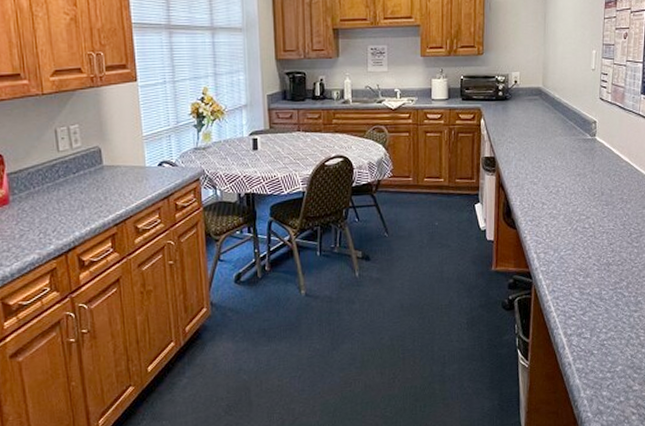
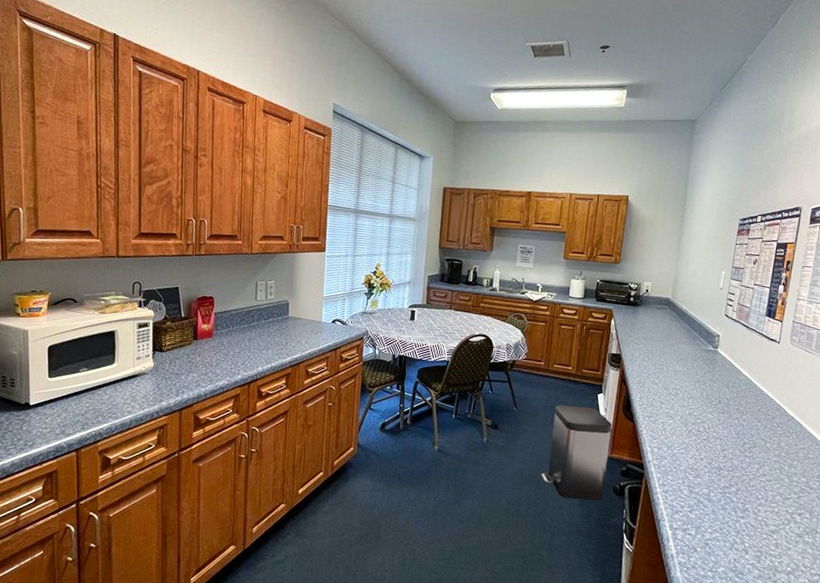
pedal bin: none [423,220,494,324] -> present [541,404,613,501]

